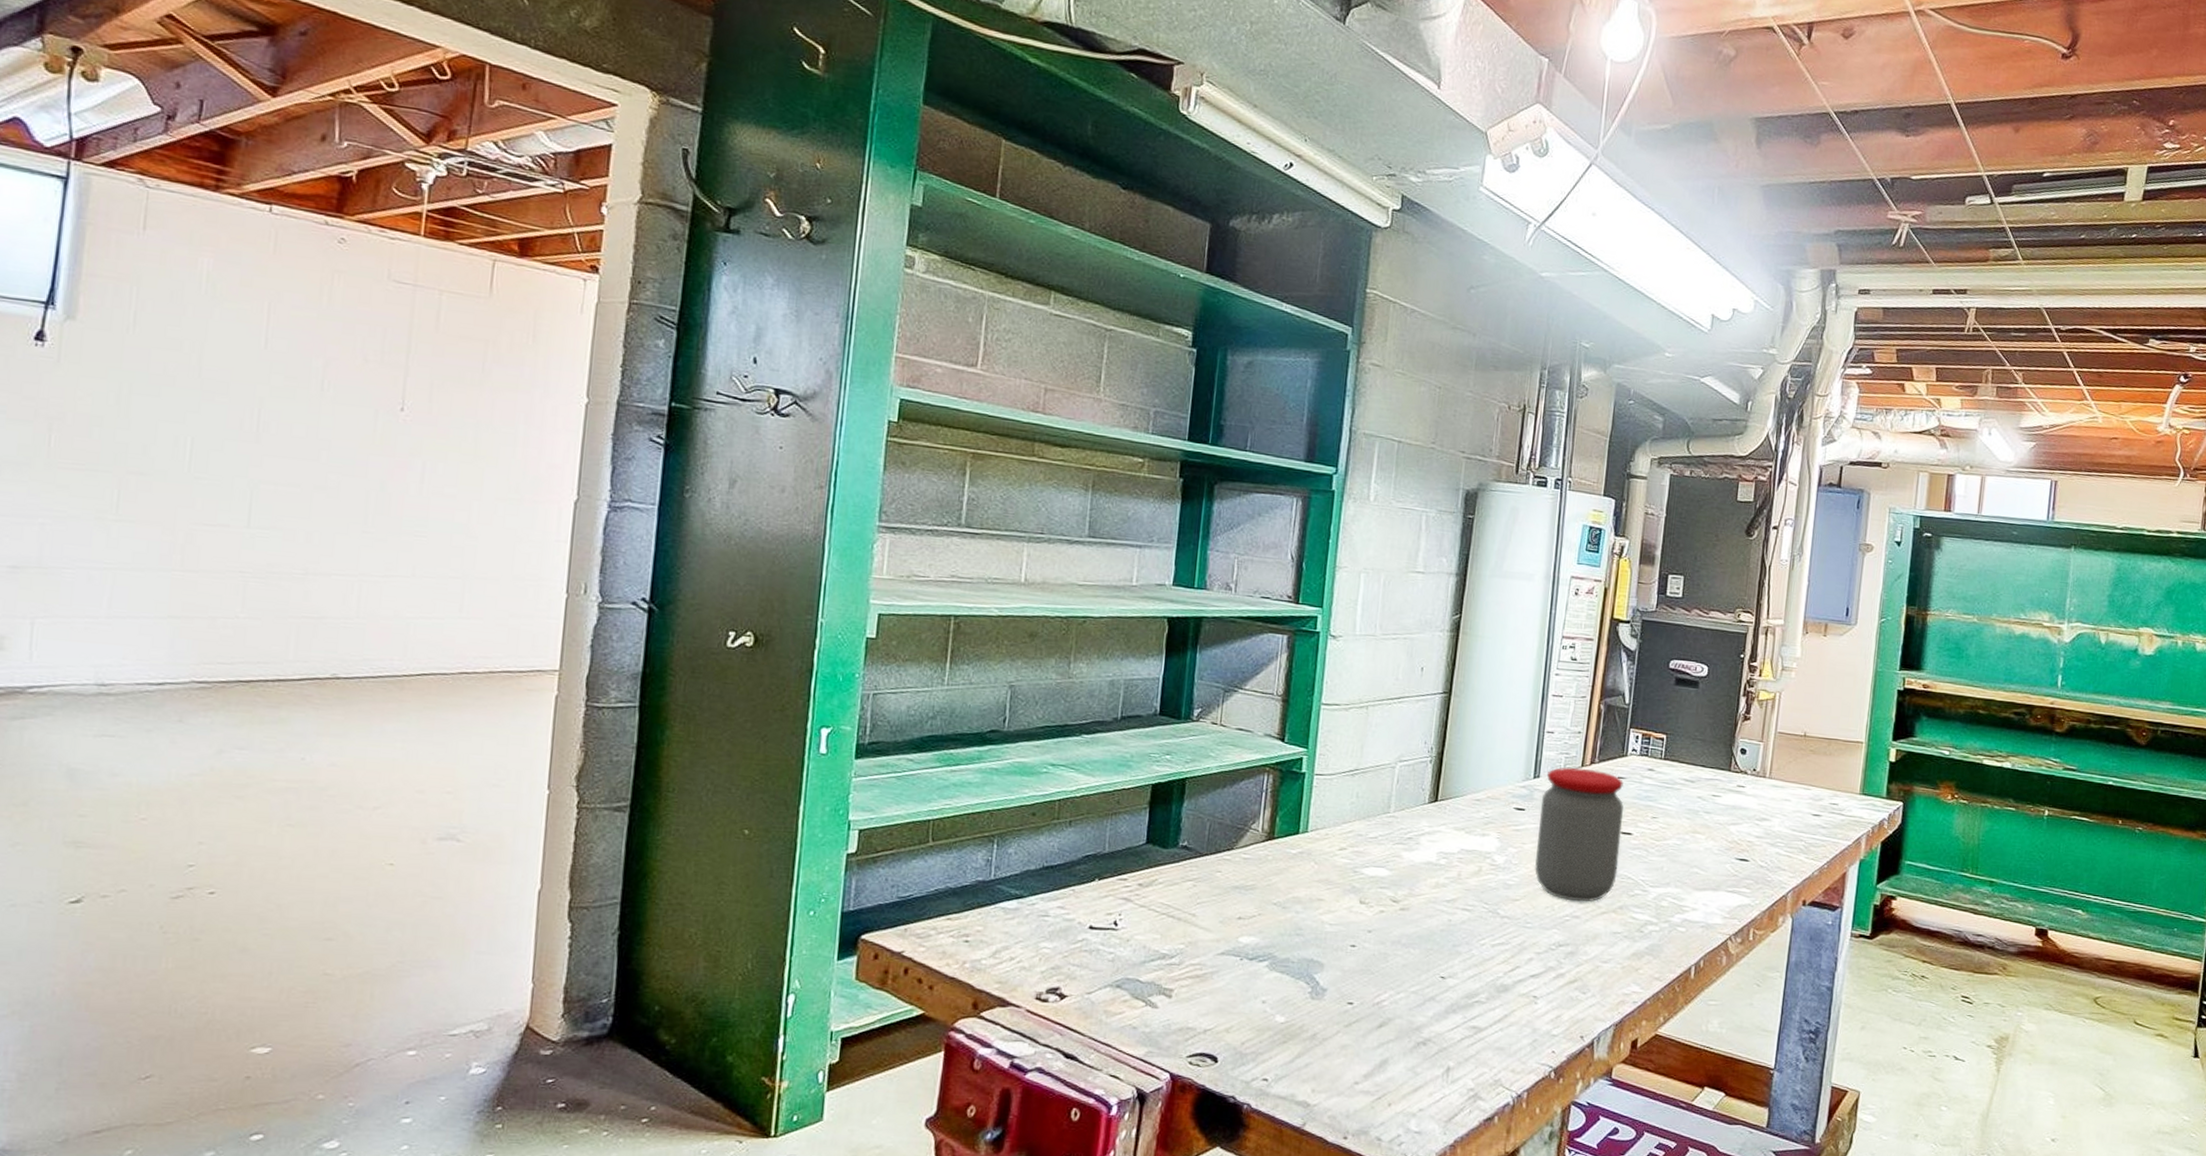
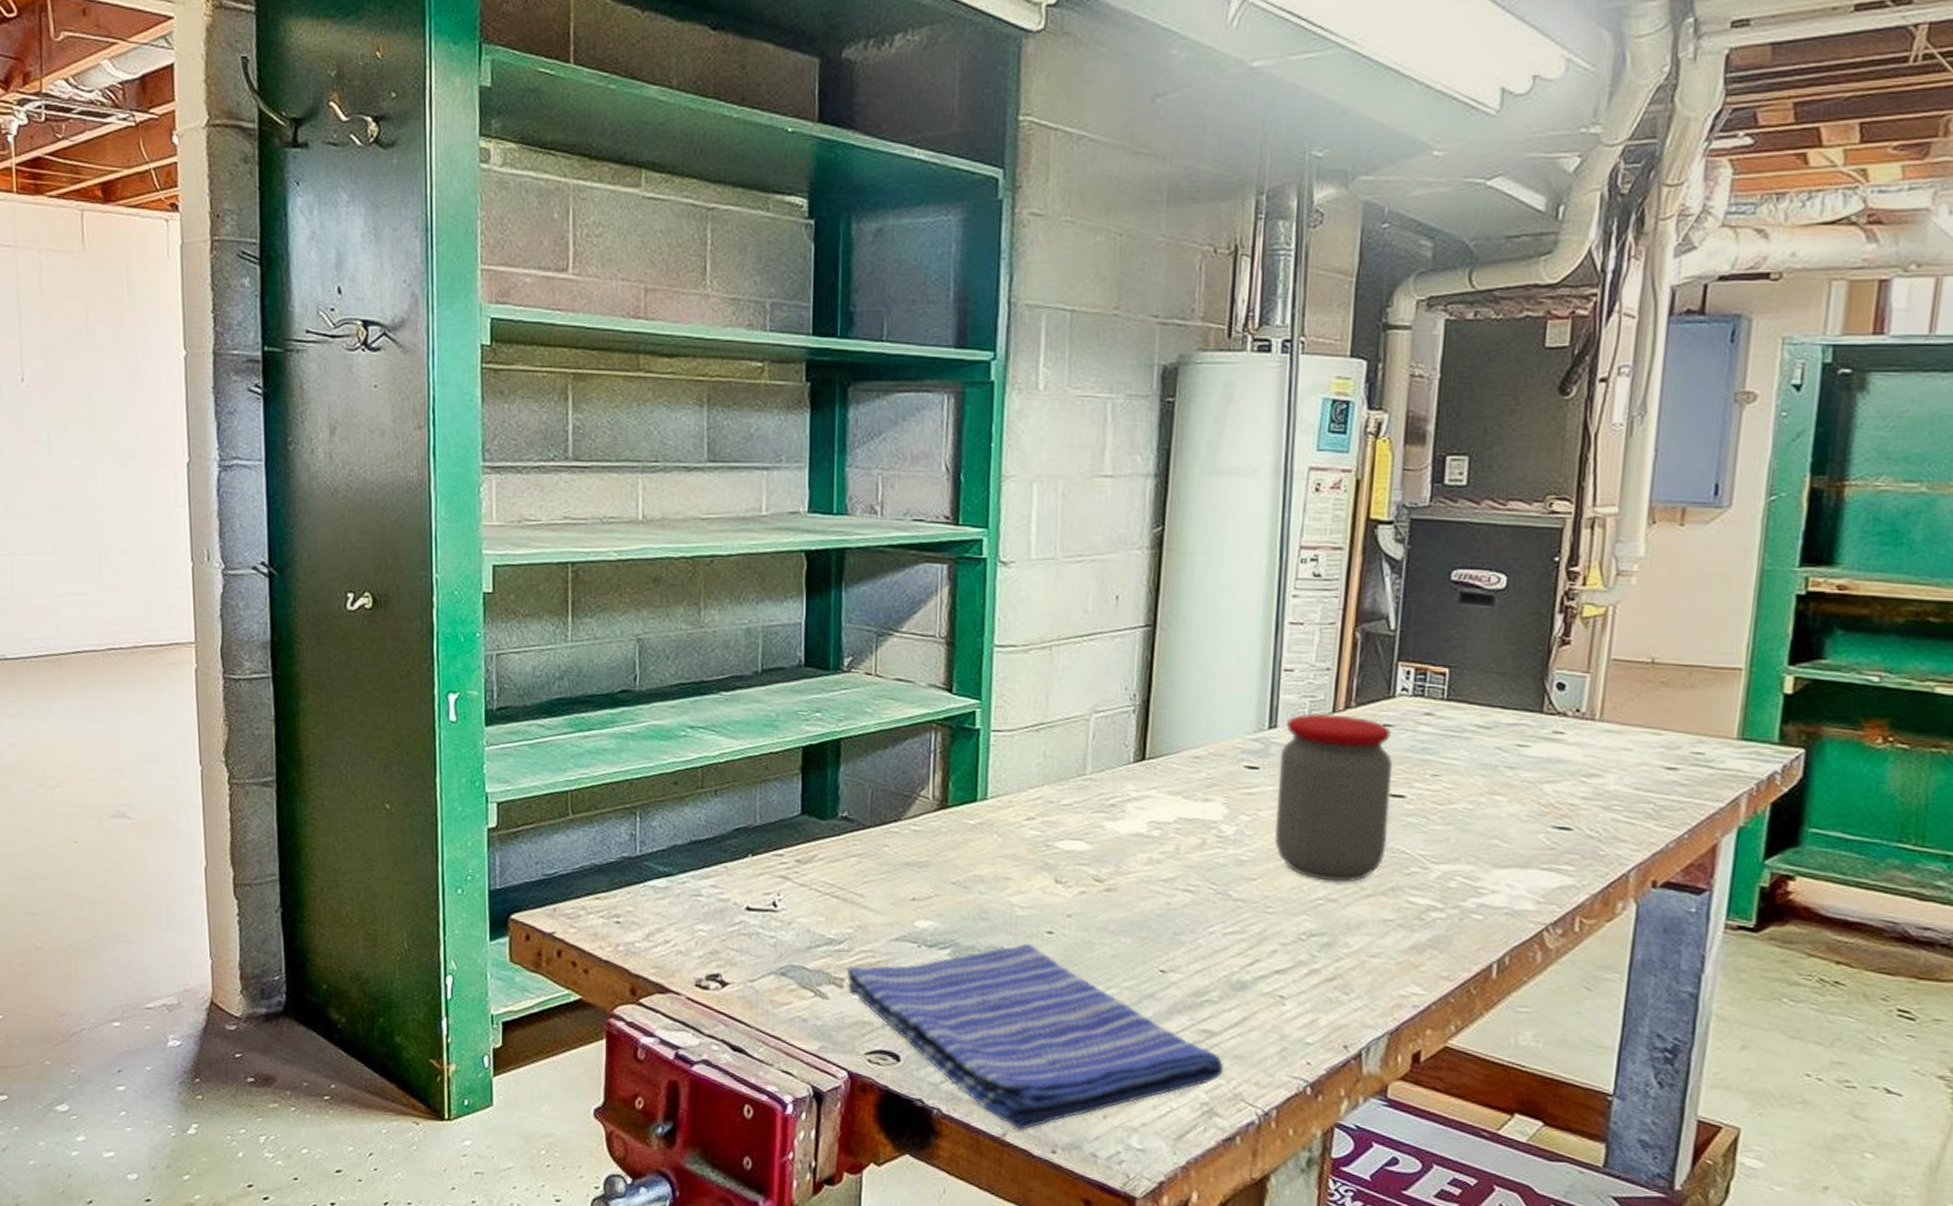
dish towel: none [1176,956,1488,1120] -> present [847,944,1224,1130]

